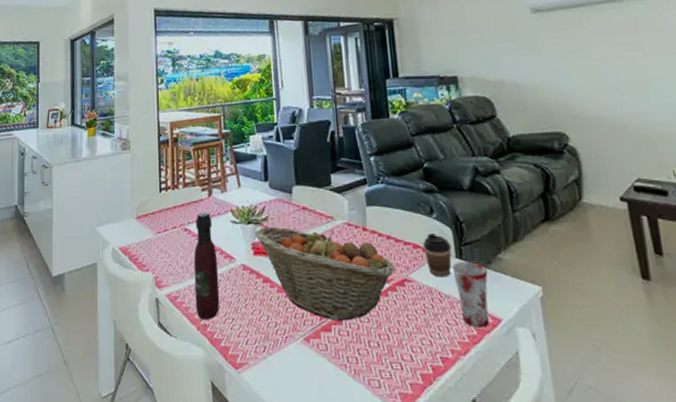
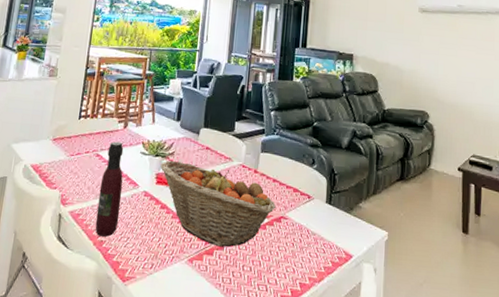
coffee cup: present [423,232,452,277] -> none [301,180,324,218]
mug: present [451,261,490,328] -> none [321,205,349,261]

